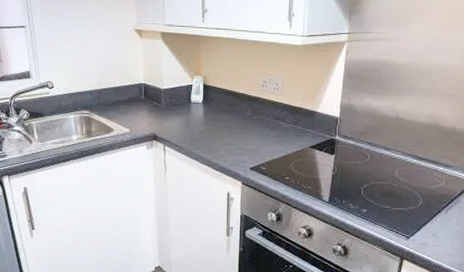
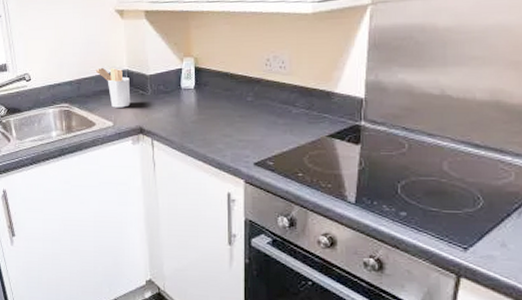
utensil holder: none [115,80,146,117] -> present [95,67,131,108]

